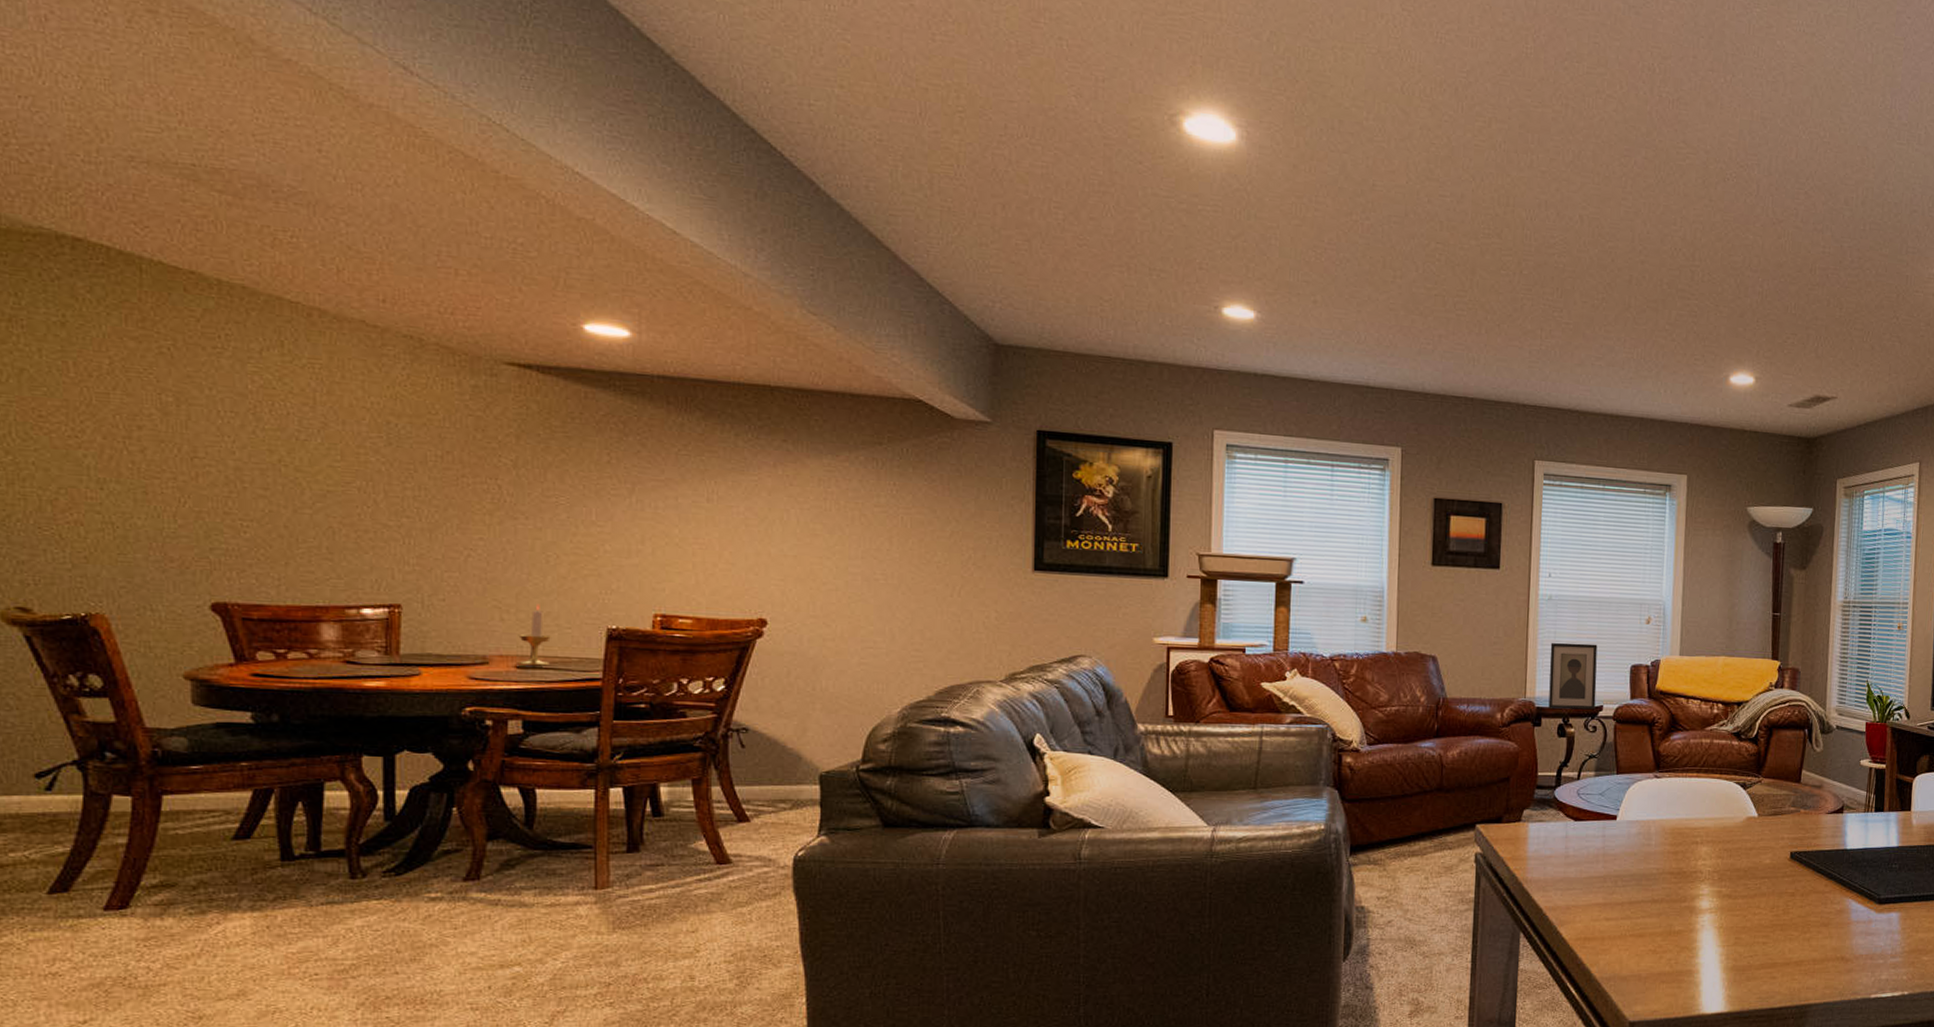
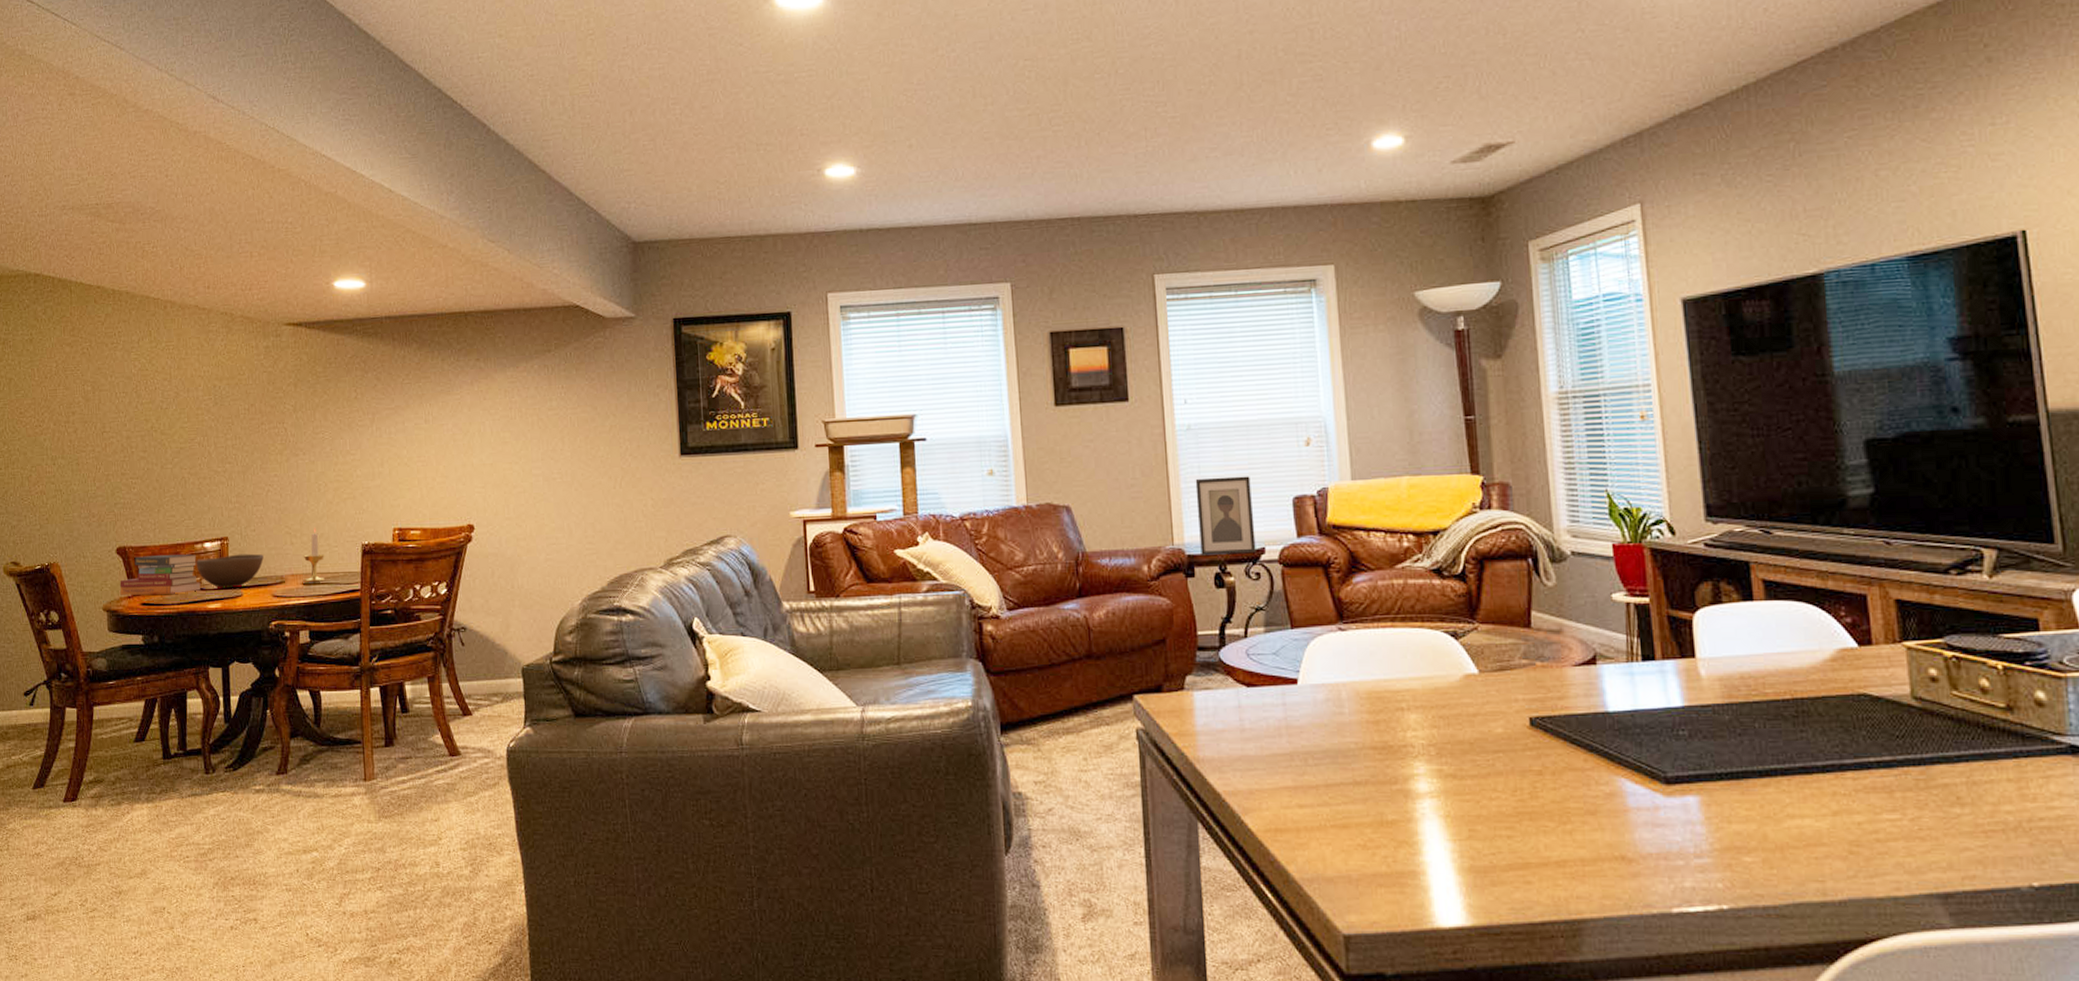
books: none [215,616,354,667] -> present [120,554,201,596]
bowl: none [347,625,457,664] -> present [196,553,264,587]

